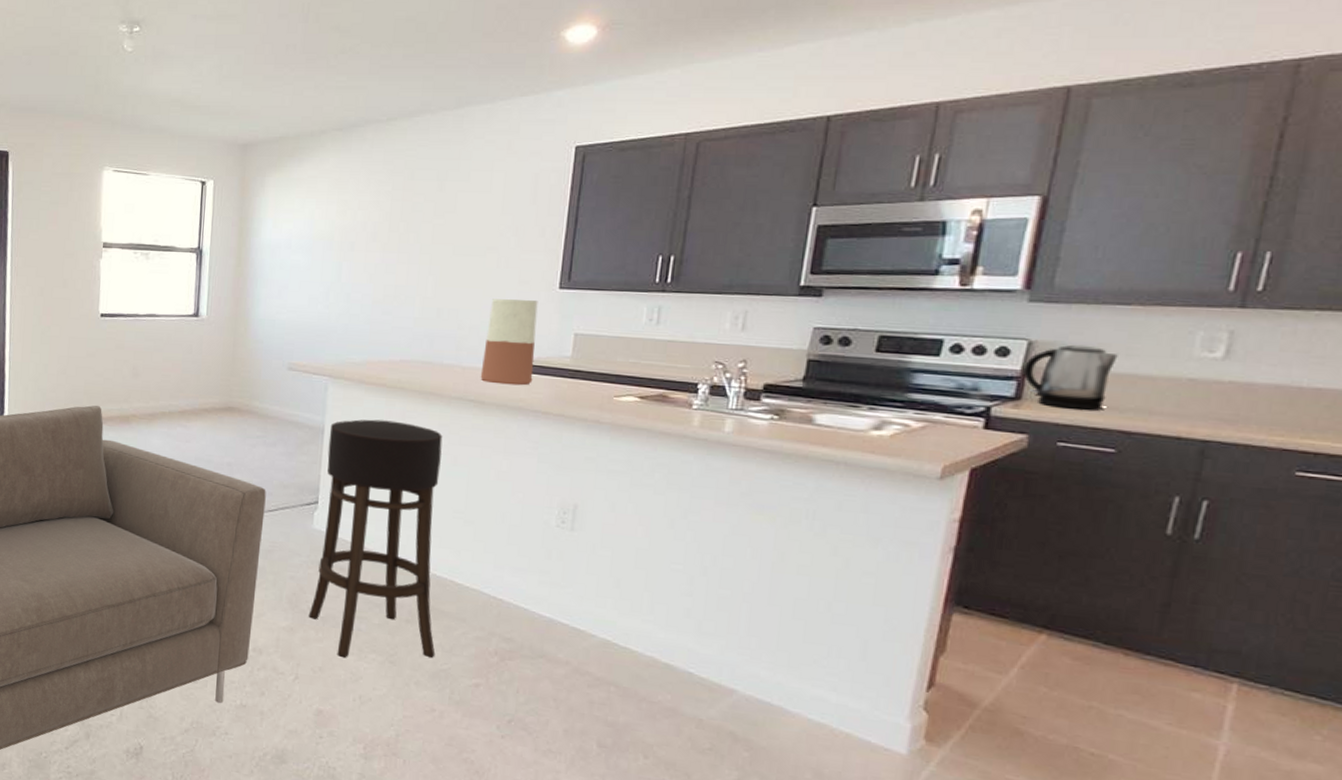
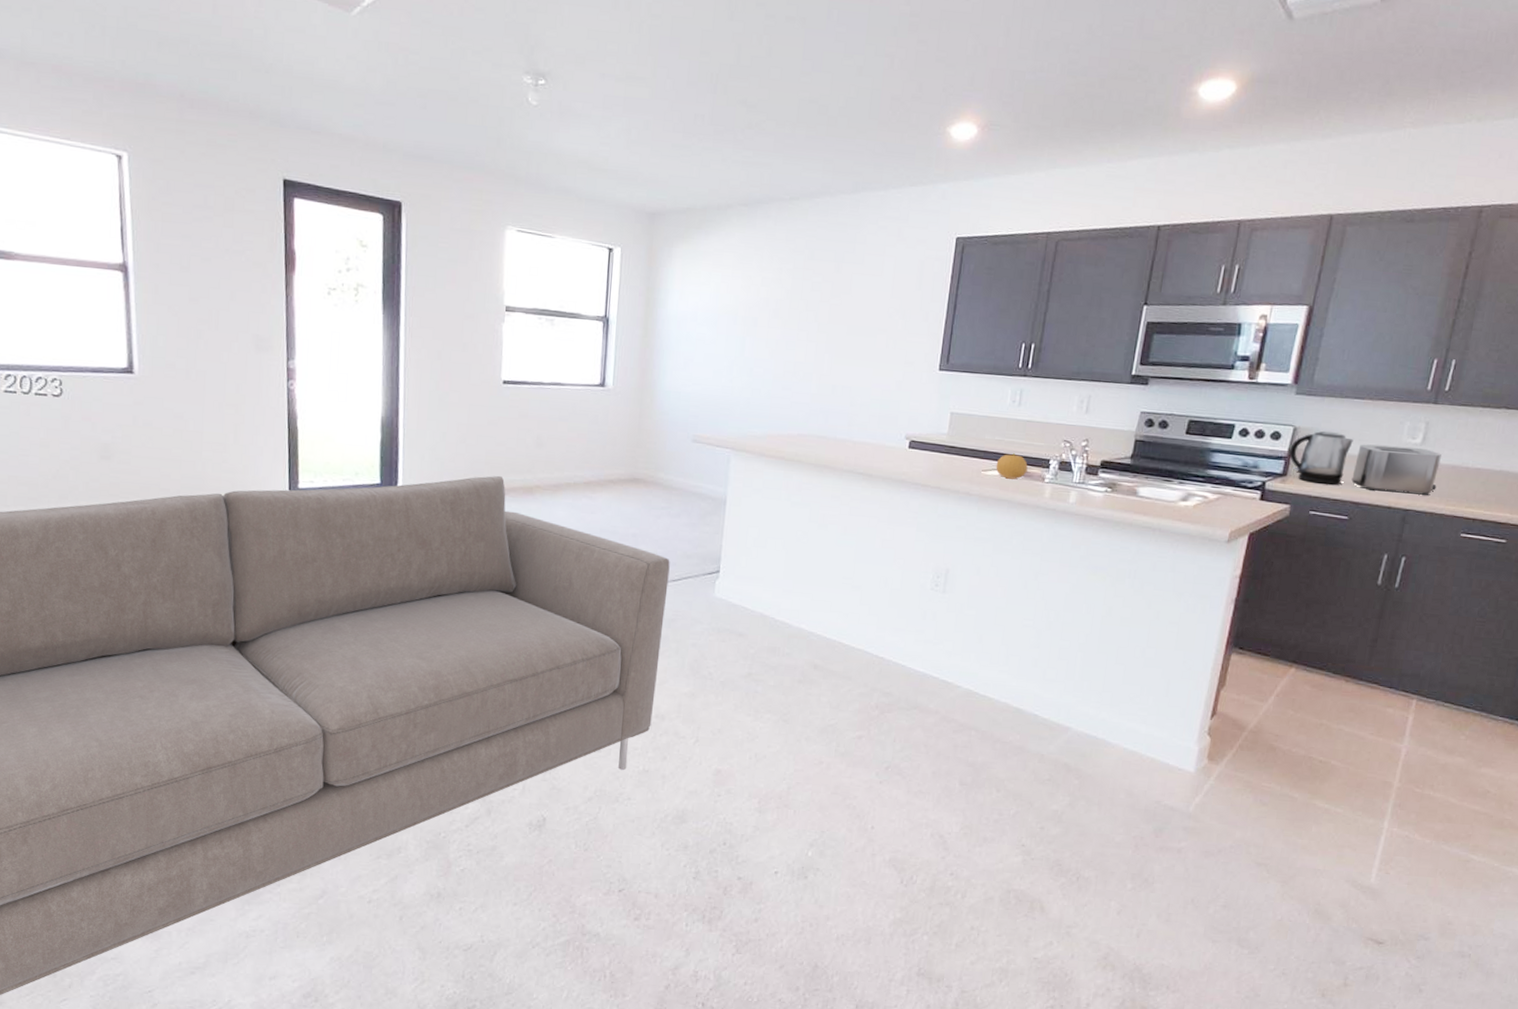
bar stool: present [308,419,443,658] -> none [709,491,835,720]
vase: present [480,299,538,386] -> none [869,378,921,460]
fruit: none [631,377,671,406] -> present [996,453,1028,479]
toaster: none [1118,359,1257,423] -> present [1351,444,1441,495]

